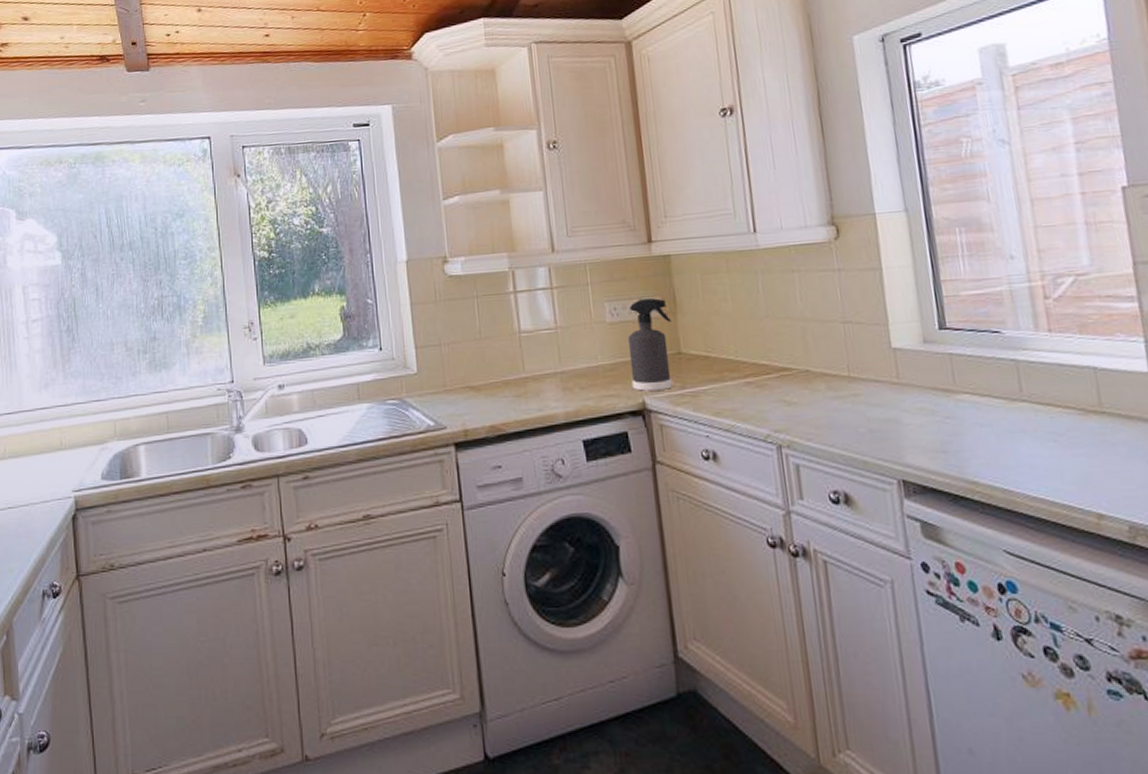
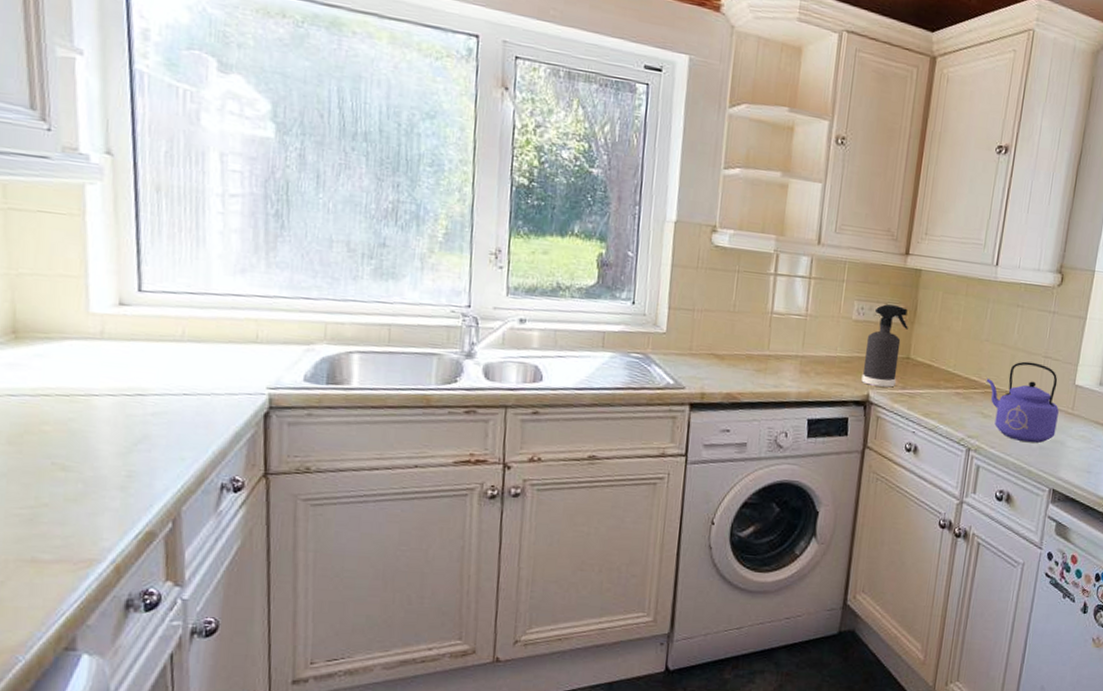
kettle: none [778,331,885,428] -> present [986,361,1059,443]

